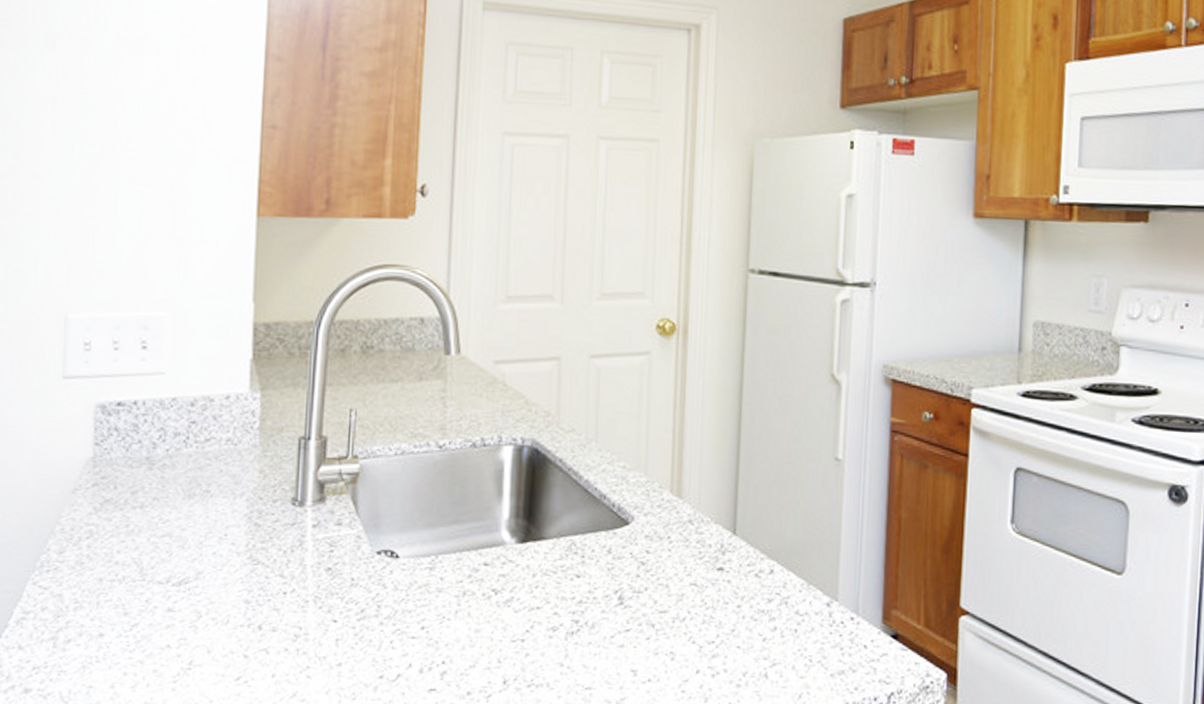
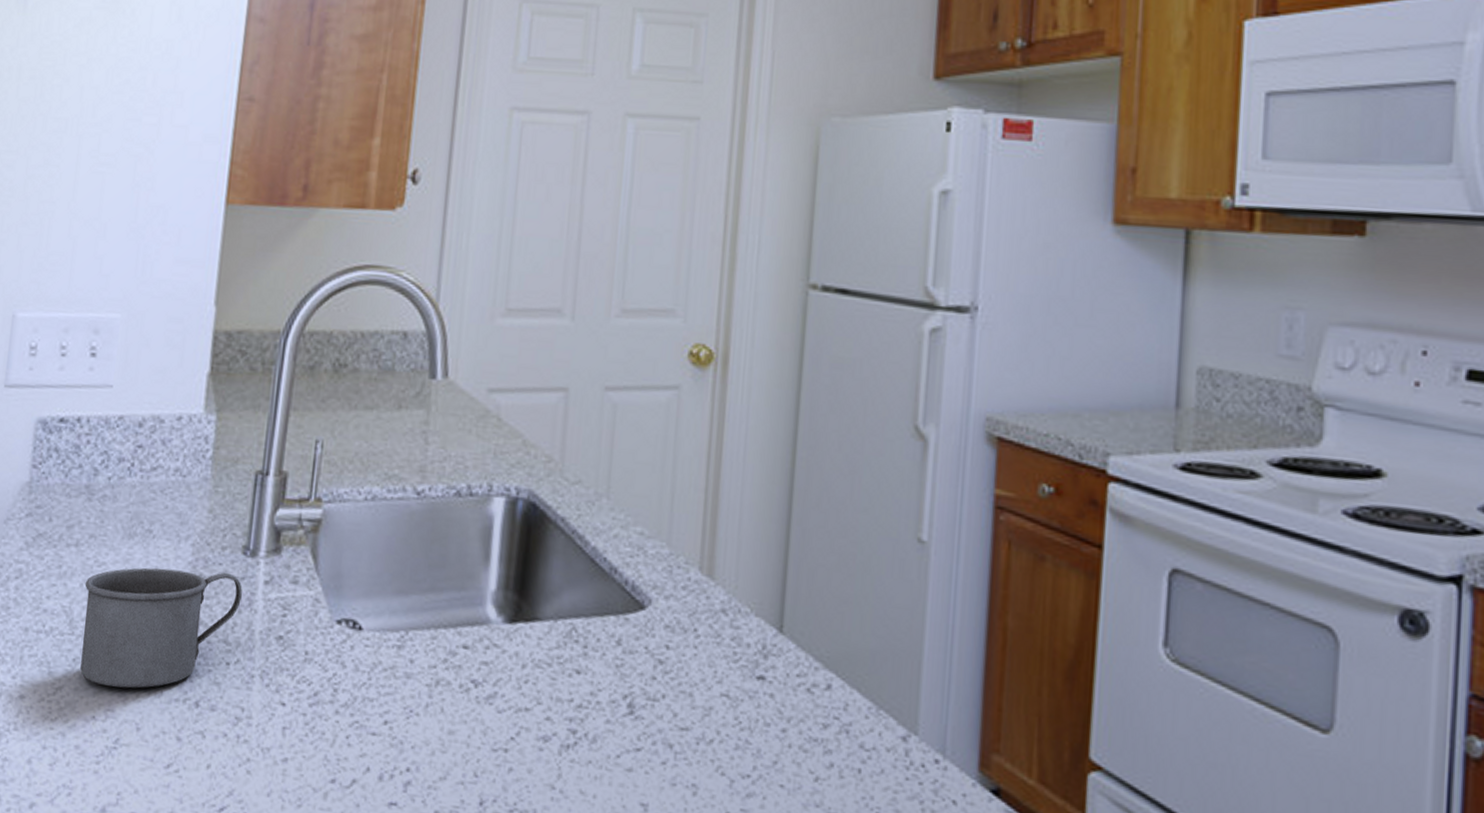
mug: none [152,520,294,620] -> present [80,567,243,689]

